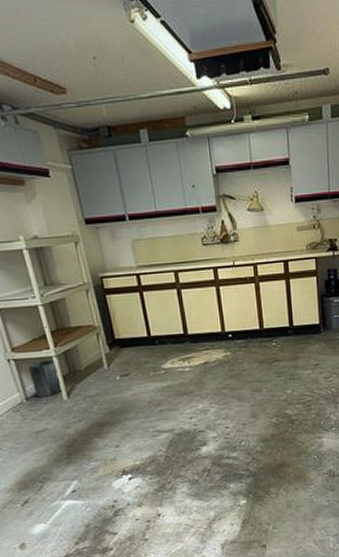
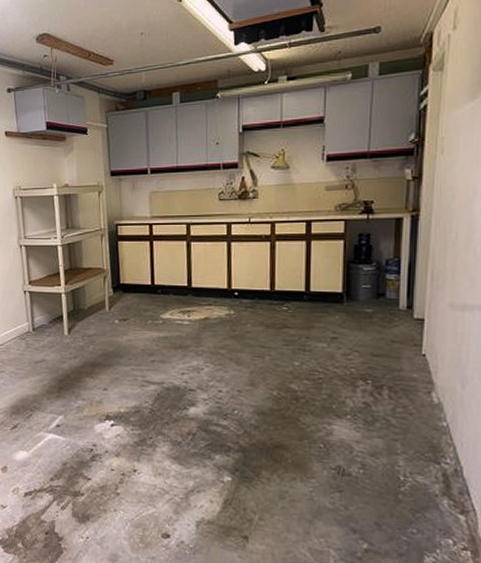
trash can: present [28,359,62,398] -> none [39,295,65,330]

